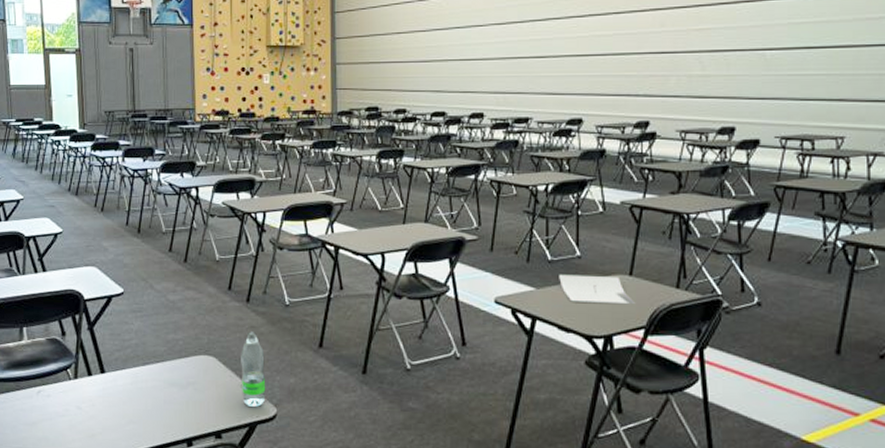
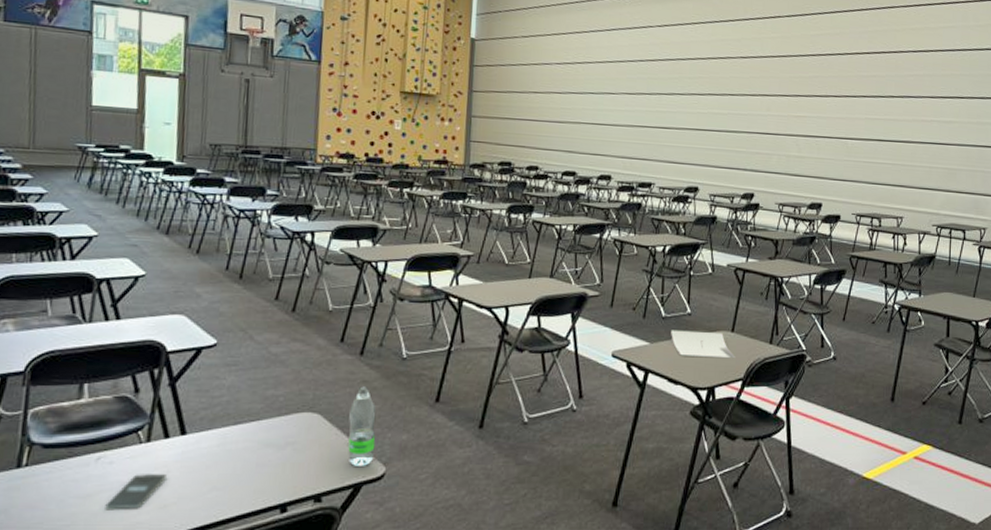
calculator: none [47,406,93,436] -> present [105,474,168,509]

